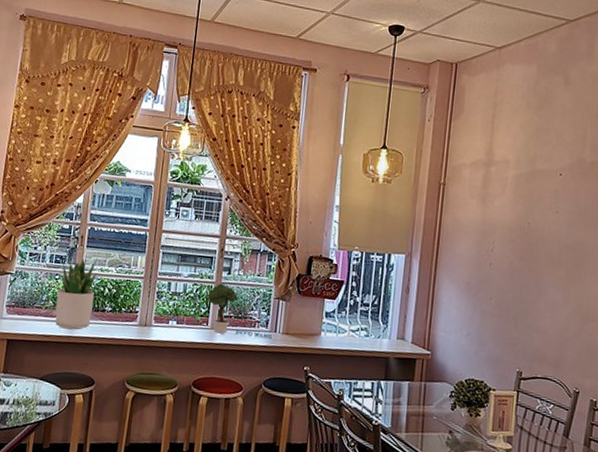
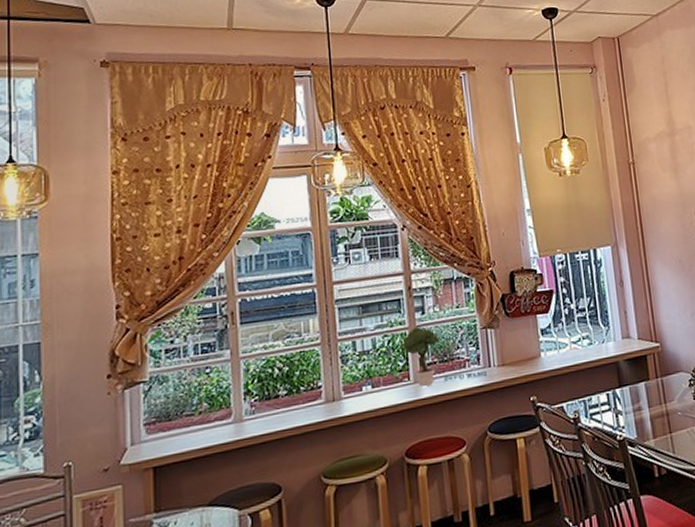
planter: present [55,257,98,330] -> none [211,333,263,433]

